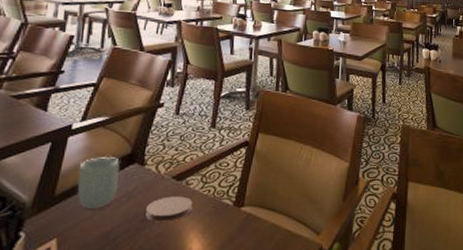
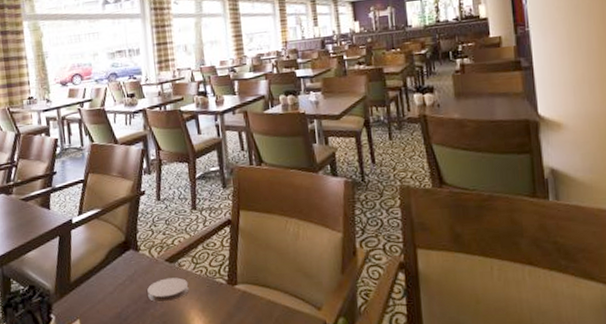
cup: present [76,156,120,210] -> none [84,244,120,293]

